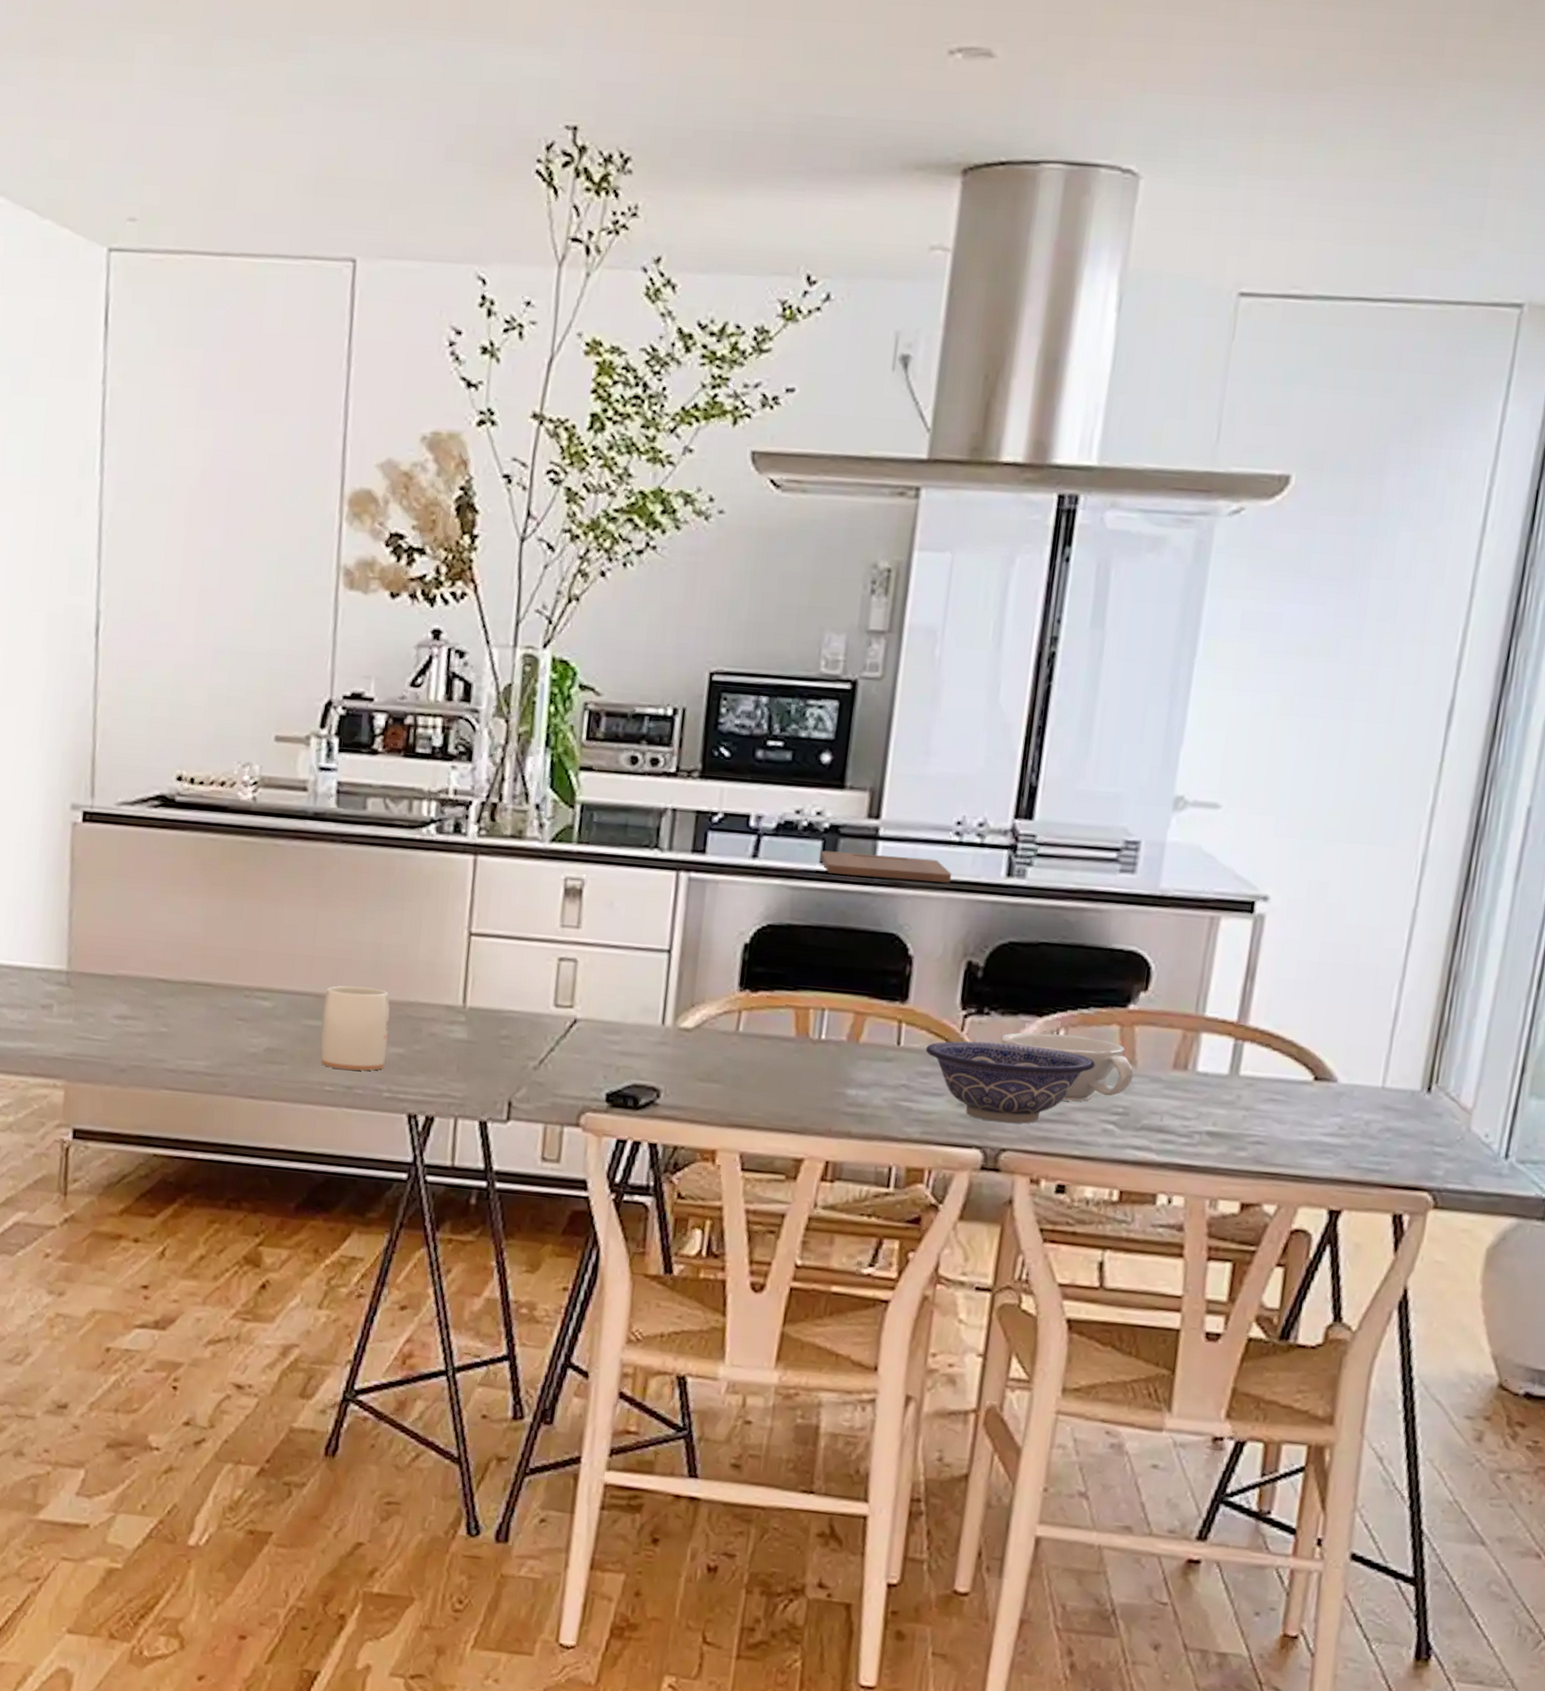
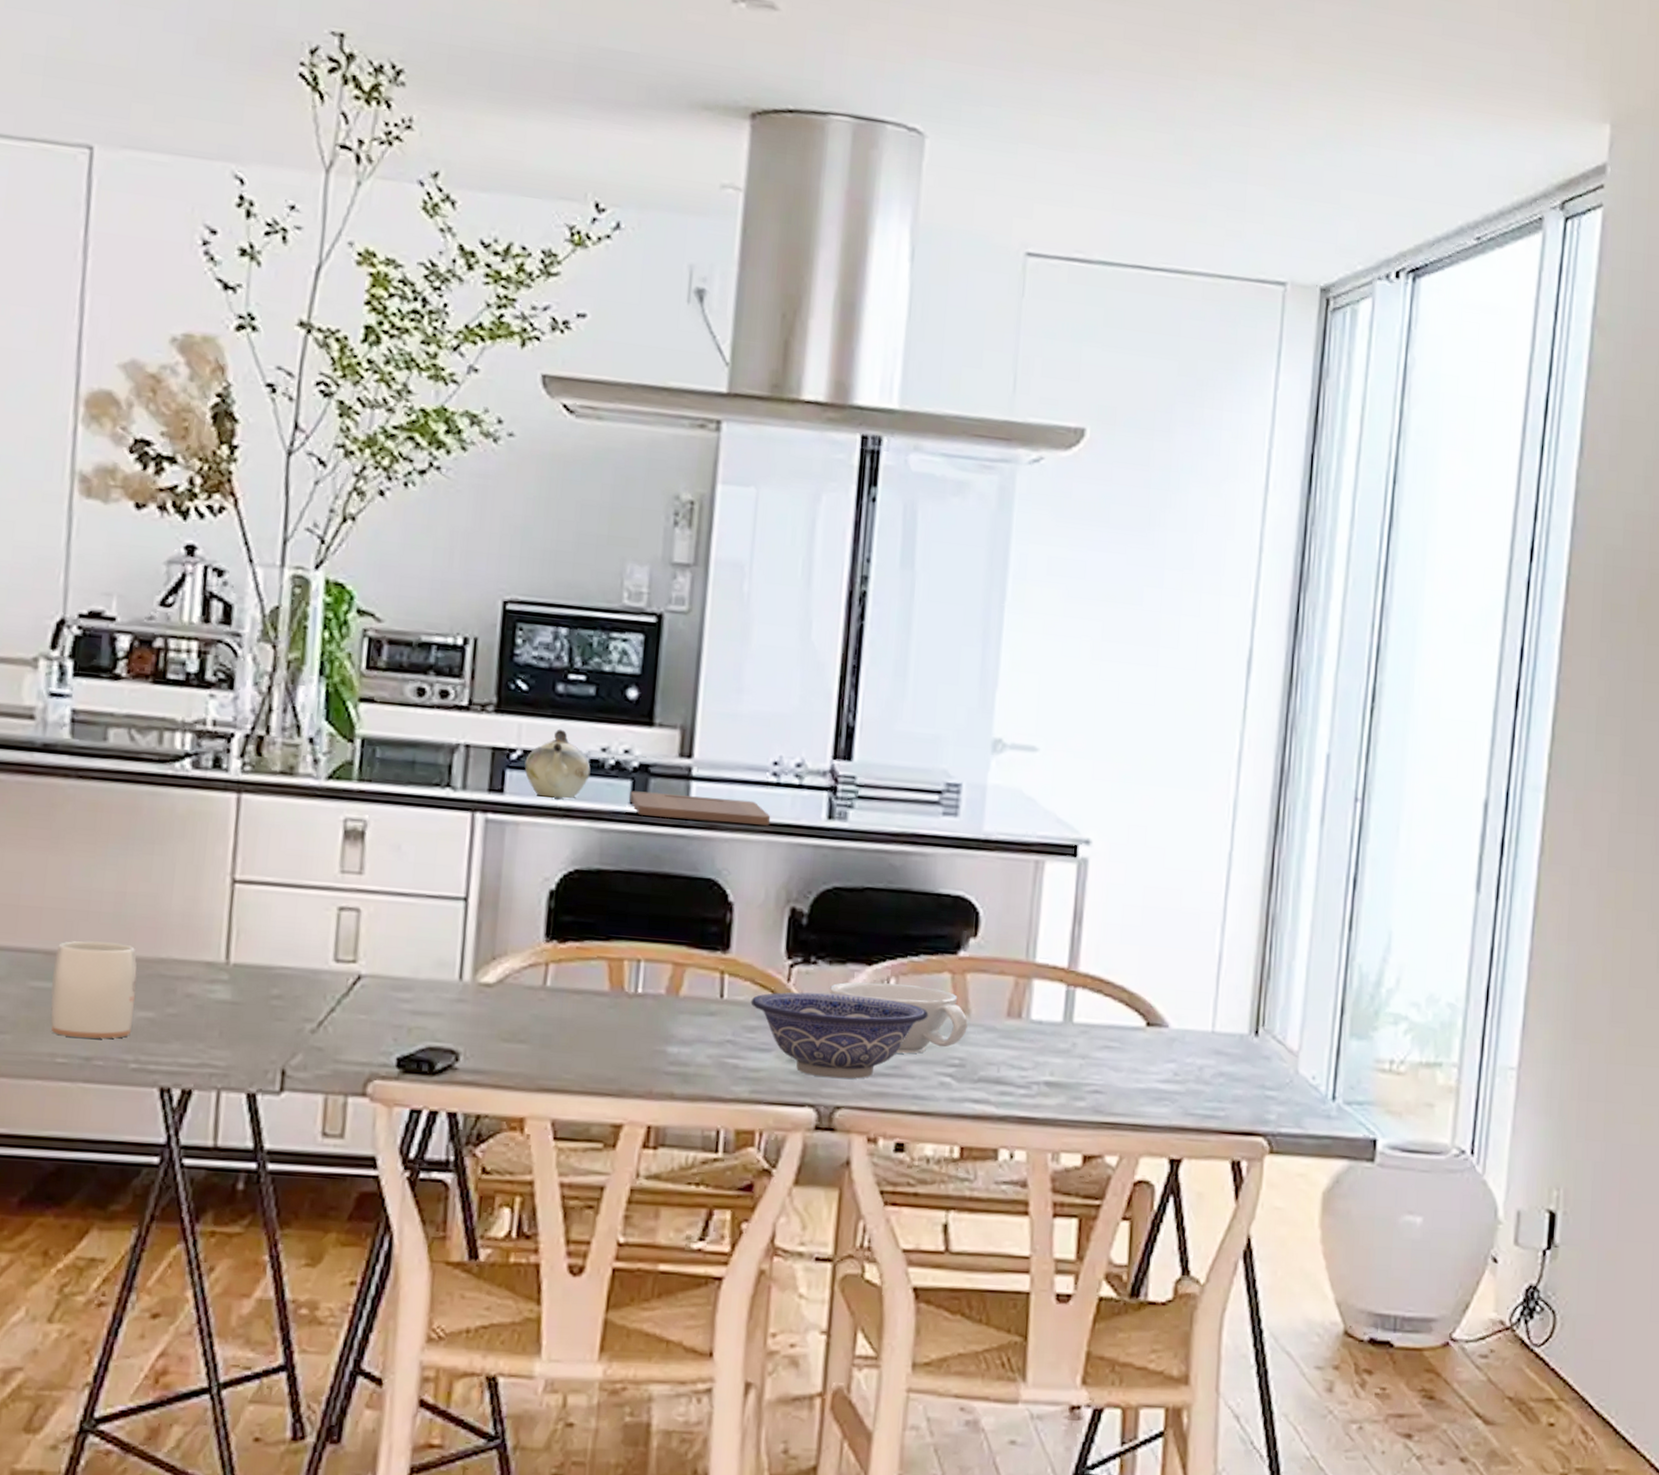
teapot: none [725,792,785,859] -> present [524,729,591,799]

